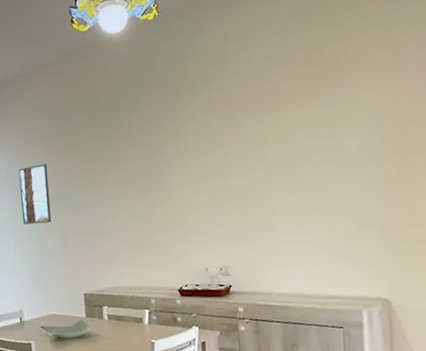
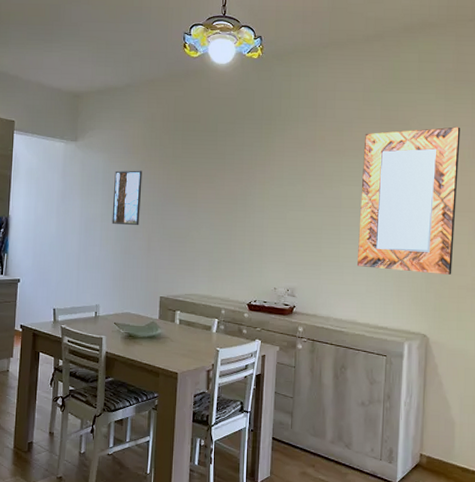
home mirror: none [288,54,411,233] -> present [358,127,461,275]

